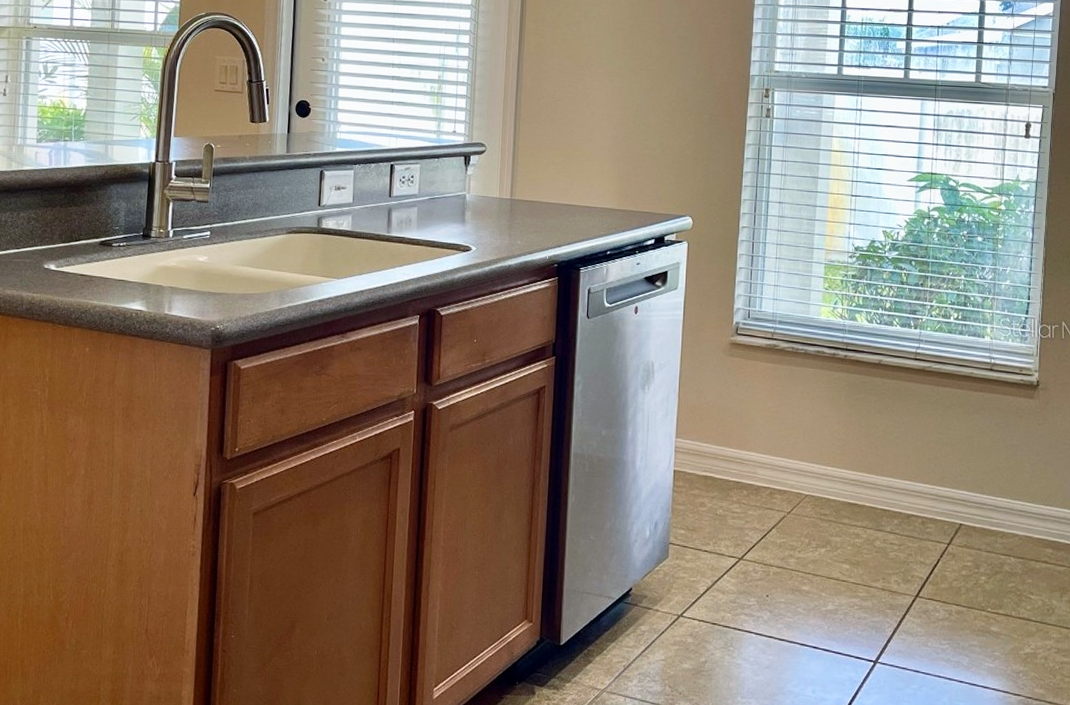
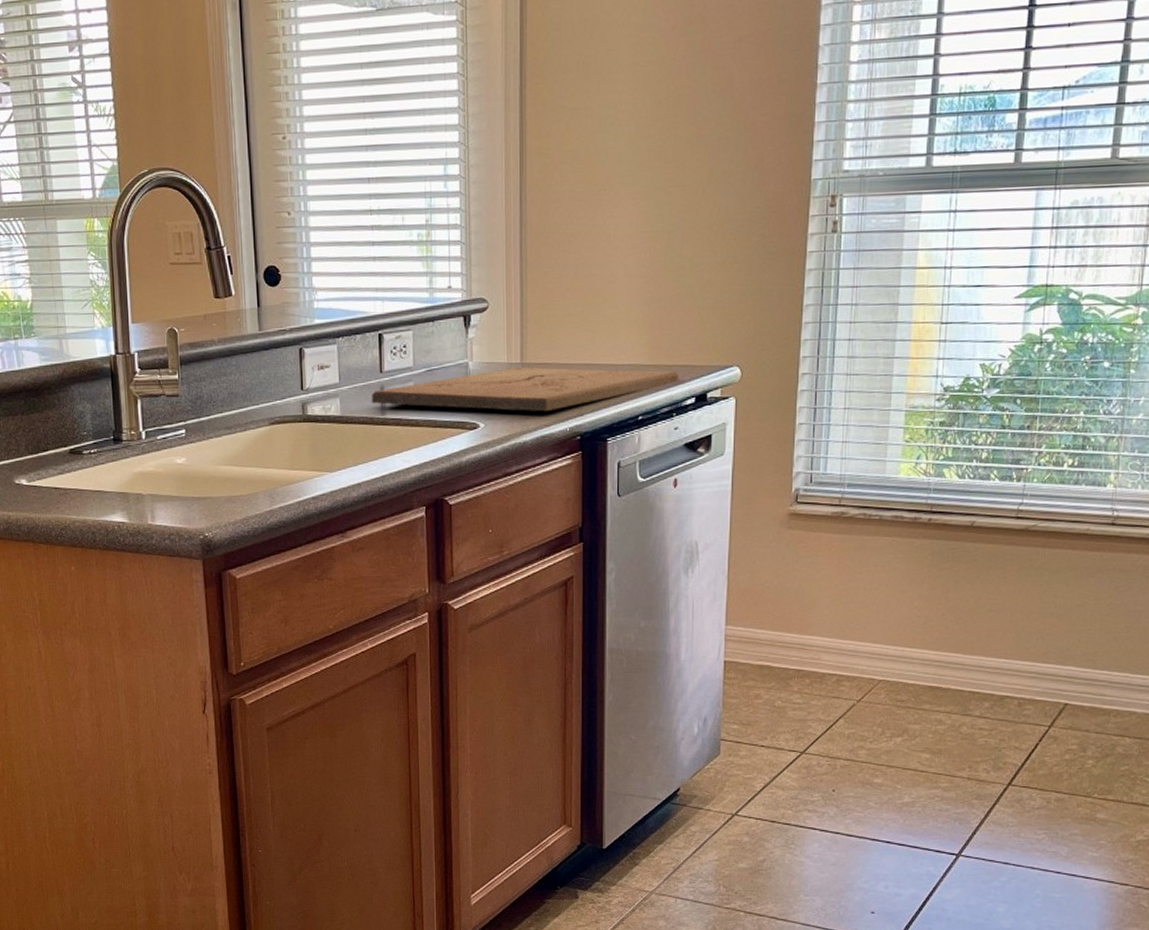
cutting board: none [379,202,642,242] -> present [371,367,679,412]

